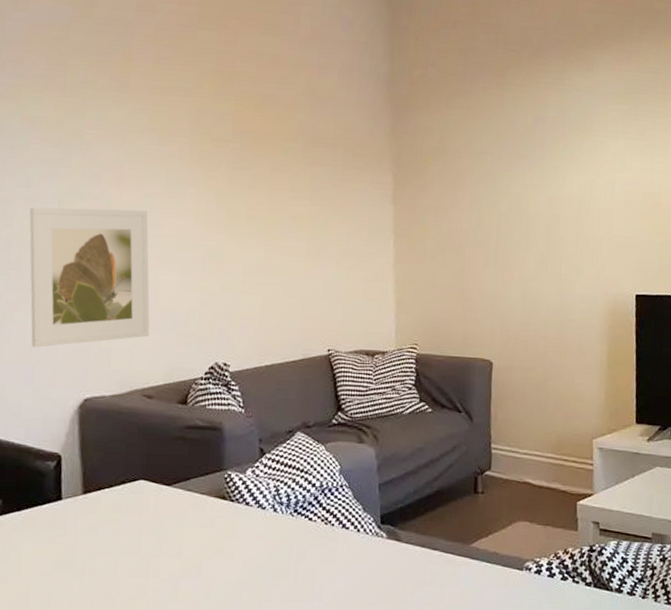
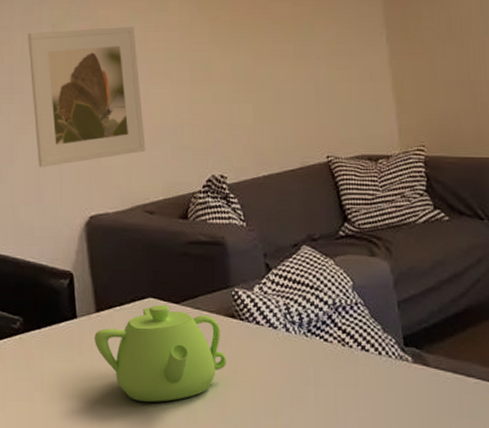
teapot: none [79,486,214,580] -> present [95,304,227,402]

